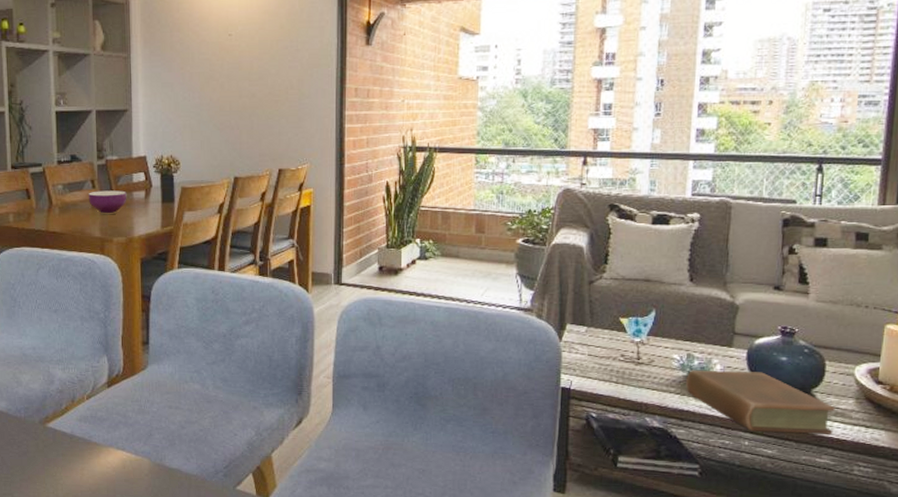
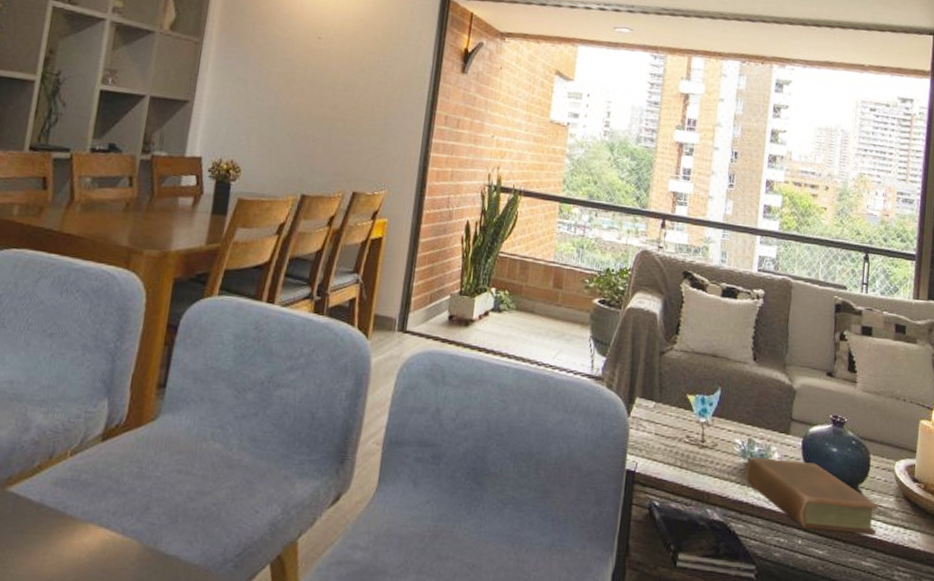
bowl: present [88,190,127,215] -> none [121,190,171,222]

